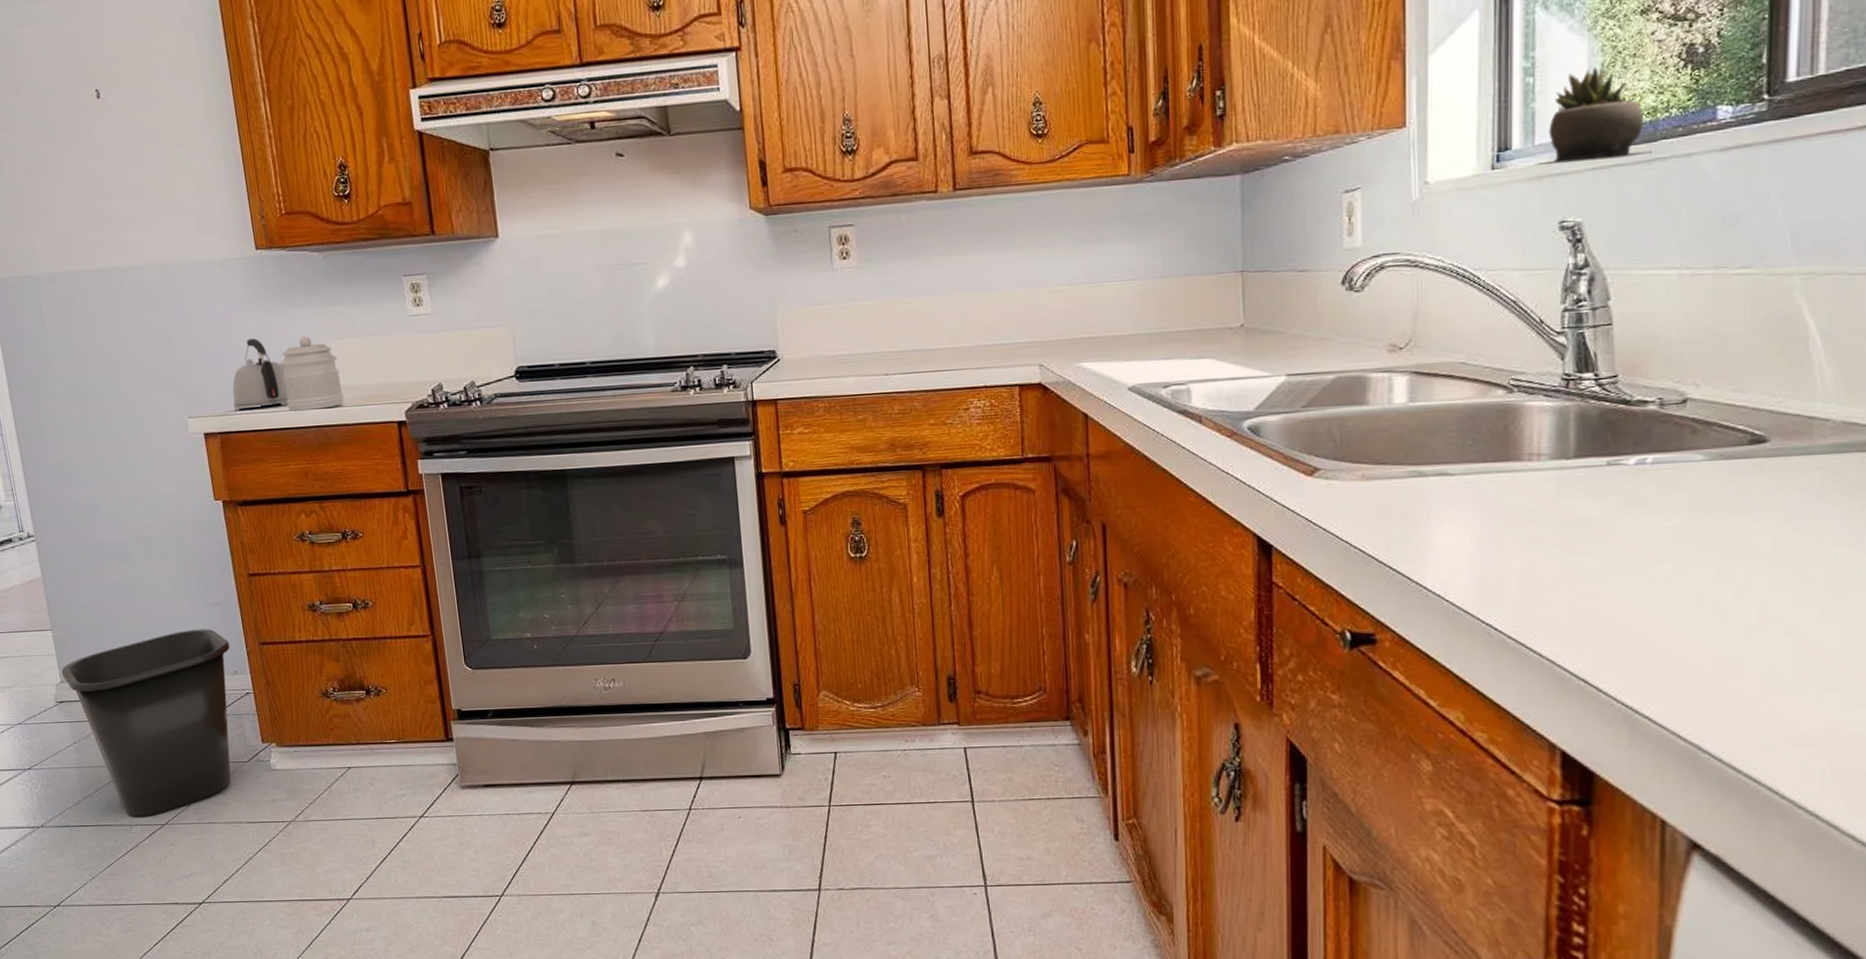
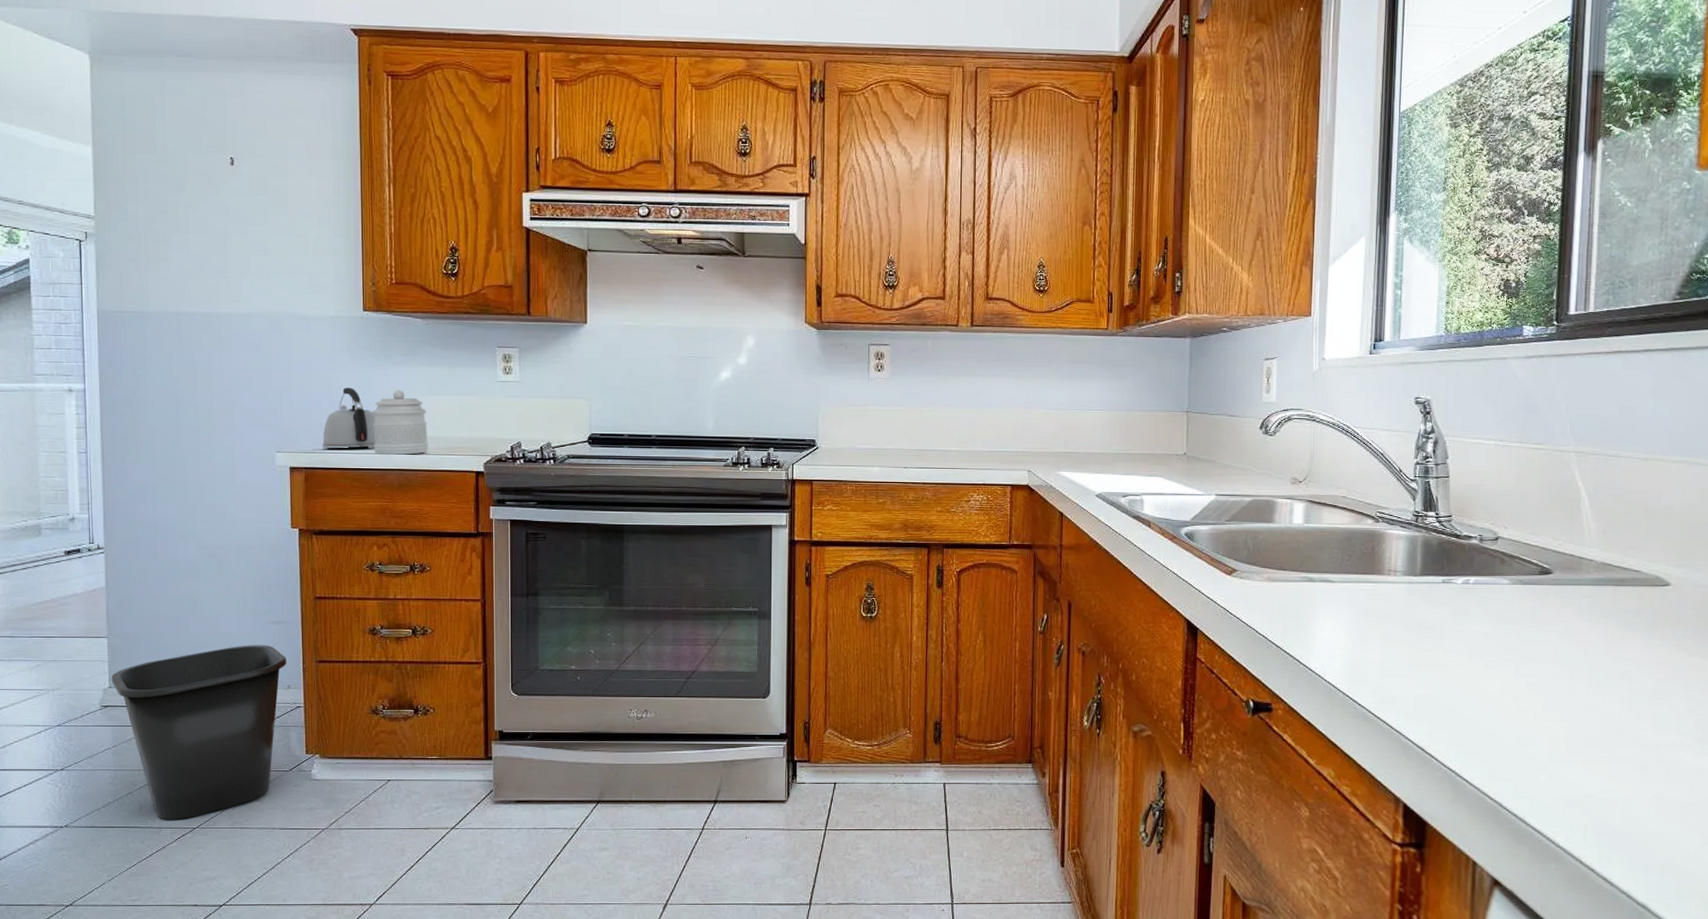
succulent plant: present [1535,67,1652,166] -> none [1400,288,1479,356]

